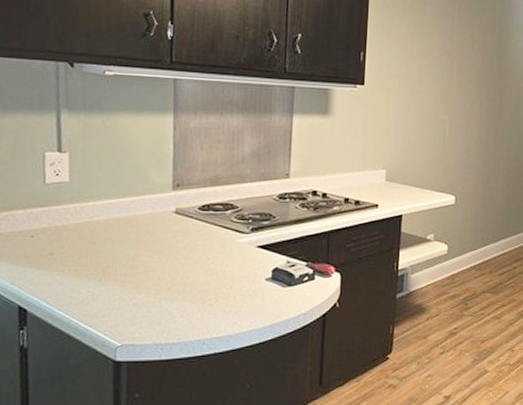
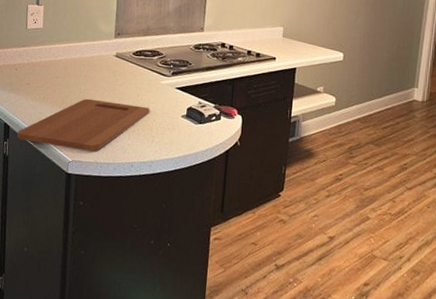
cutting board: none [39,267,225,331] -> present [17,98,150,152]

